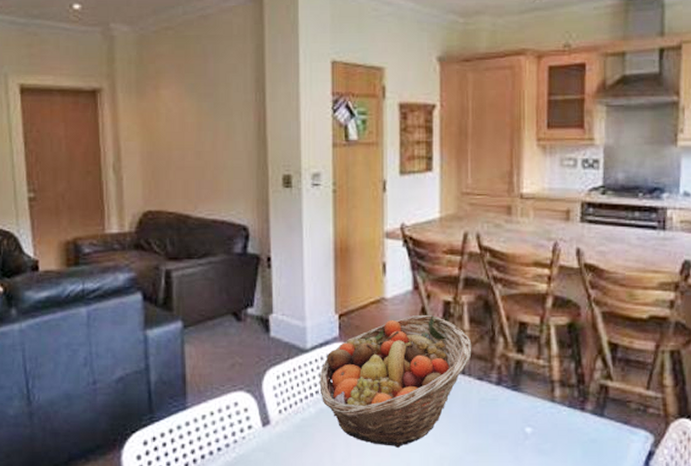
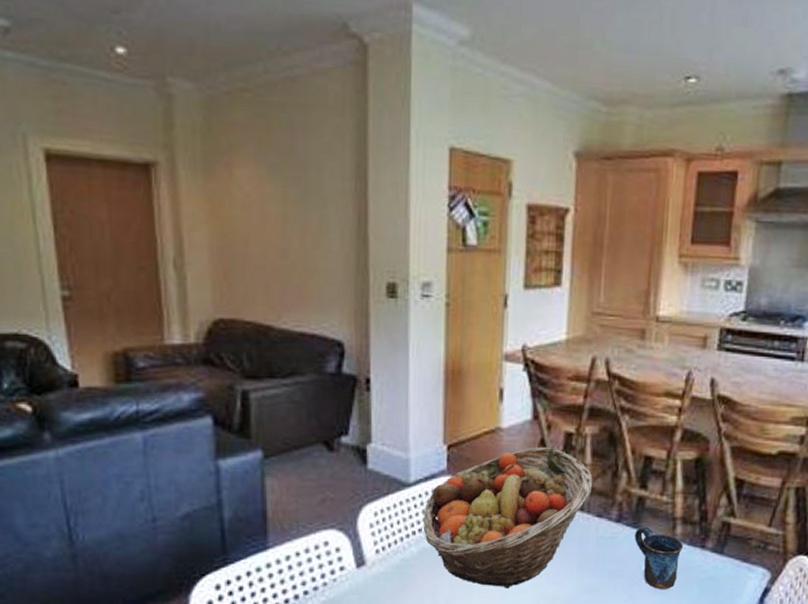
mug: none [515,389,564,452] -> present [635,526,684,590]

